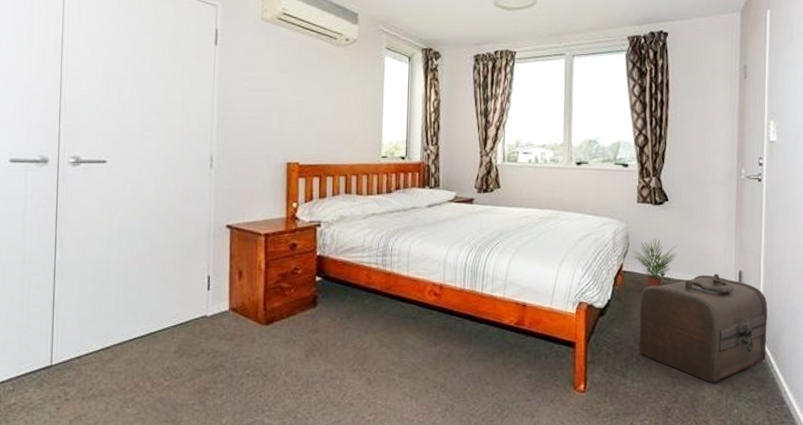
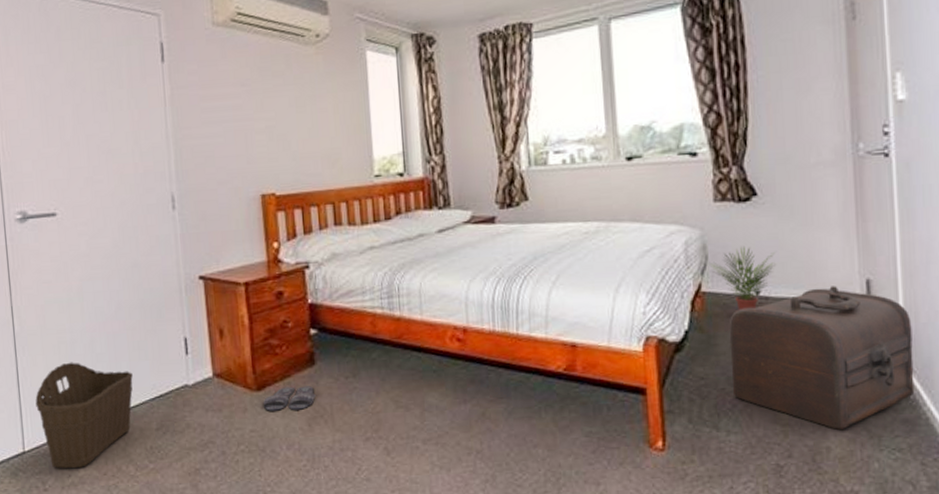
wicker basket: none [67,289,159,383] -> present [35,362,133,469]
slippers: none [269,323,316,344] -> present [263,386,317,412]

